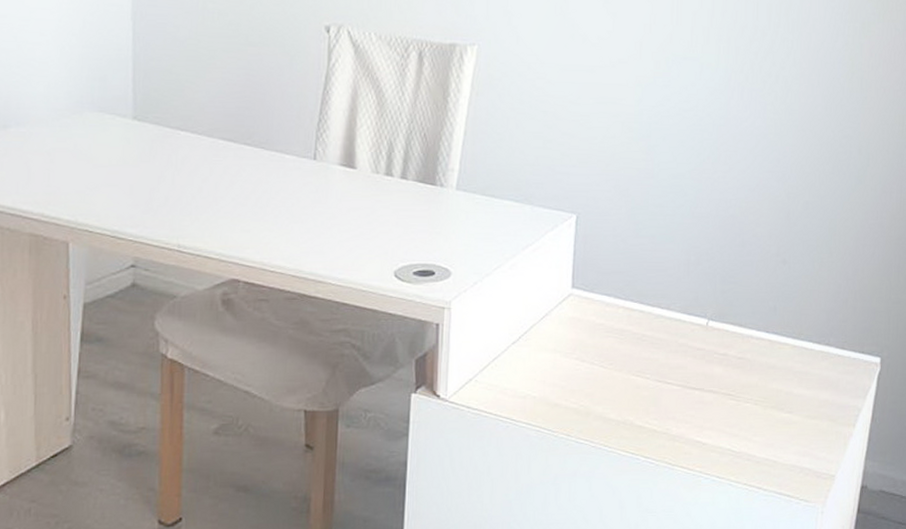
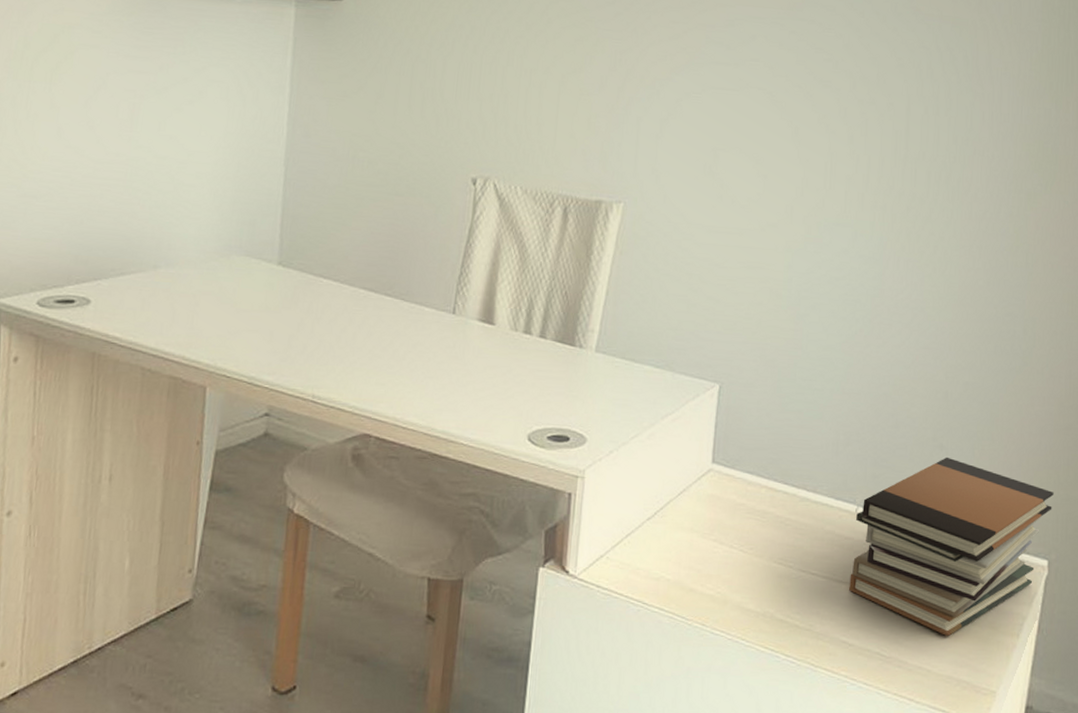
book stack: none [702,270,886,431] -> present [849,456,1054,637]

